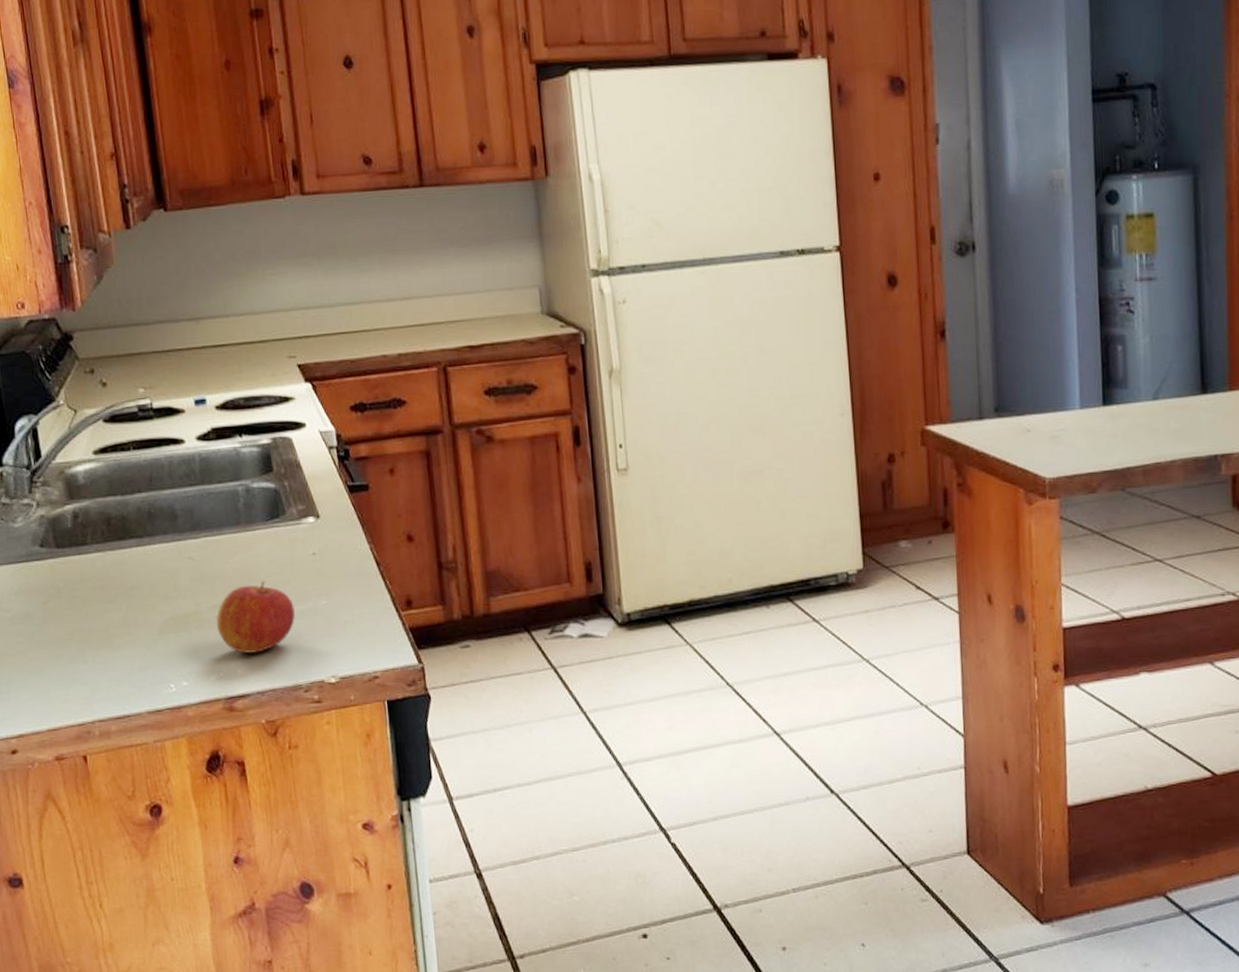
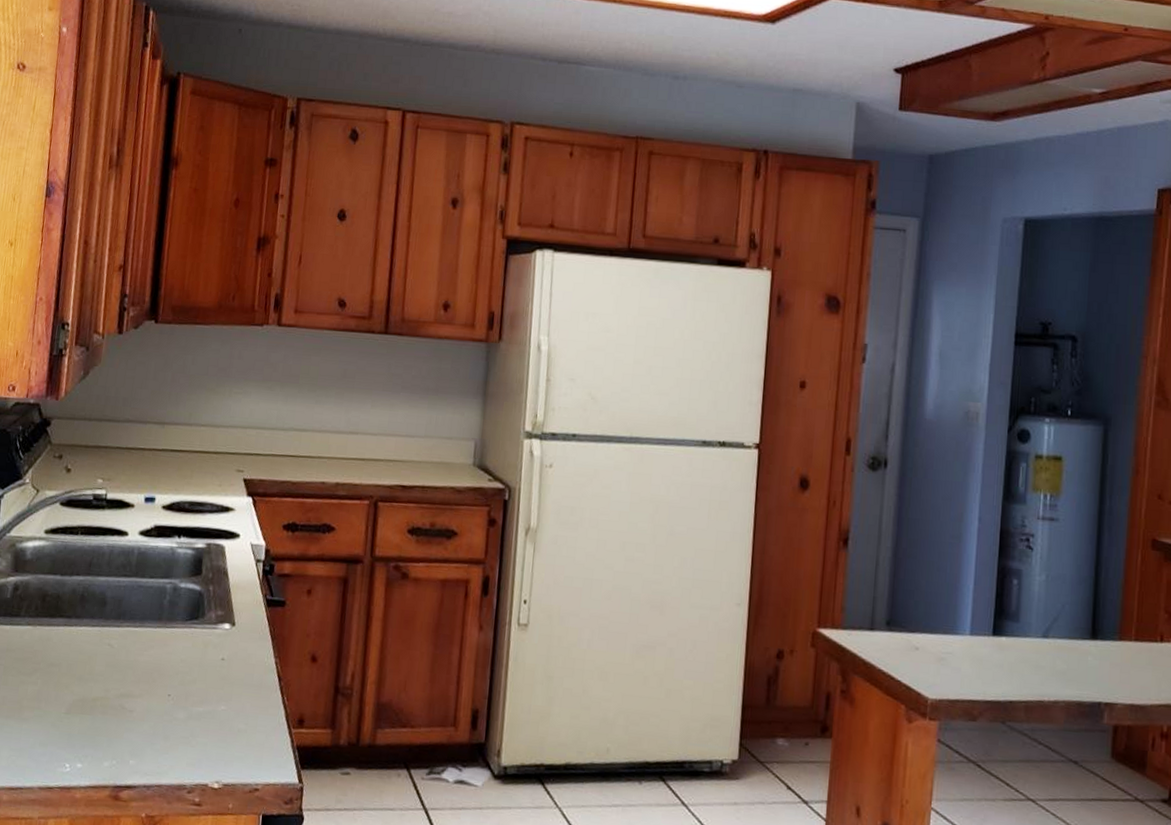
apple: present [216,580,295,654] -> none [119,677,195,747]

